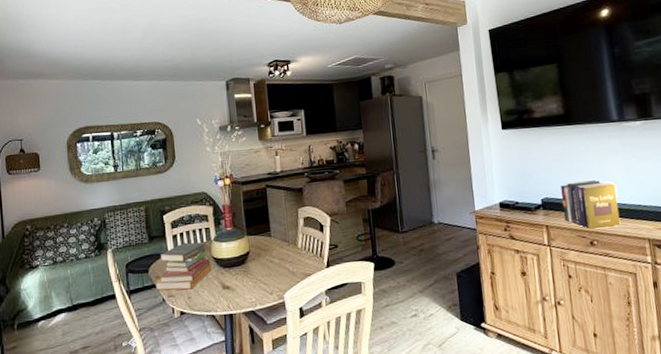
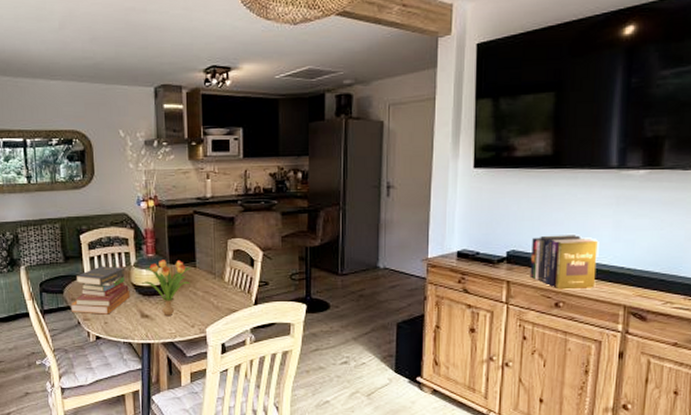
flower arrangement: none [222,232,267,285] -> present [142,260,191,315]

